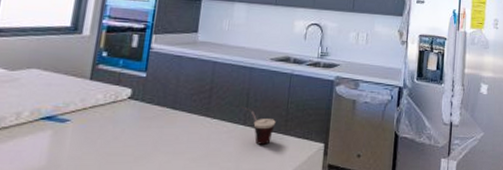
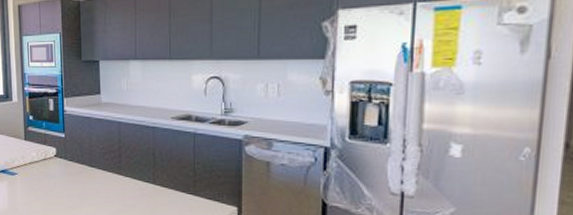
cup: present [241,106,276,145] -> none [149,165,184,204]

